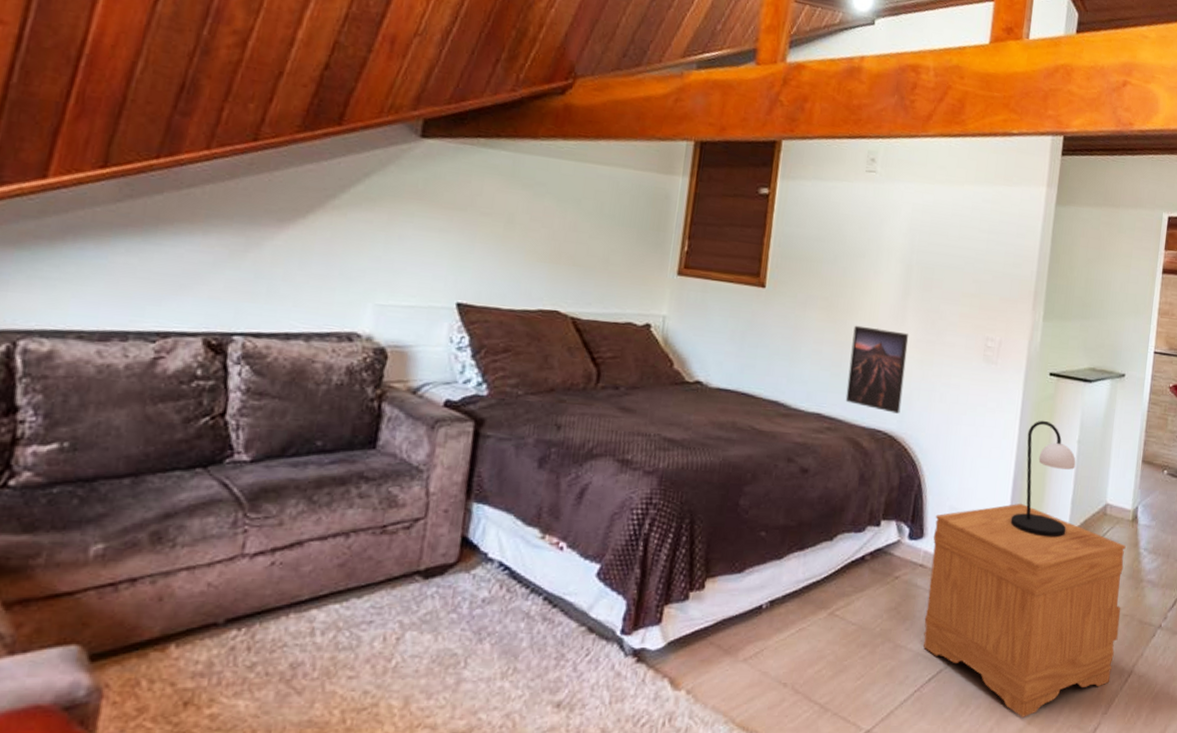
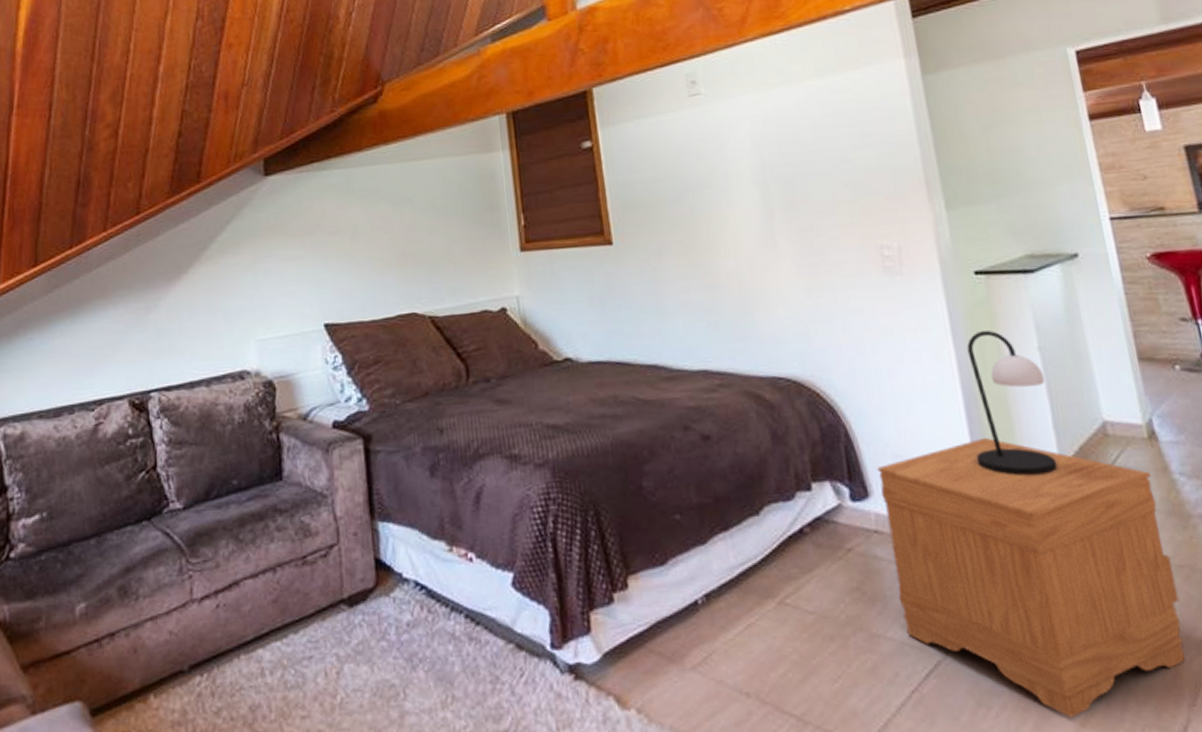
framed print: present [845,325,909,414] -> none [720,261,800,355]

